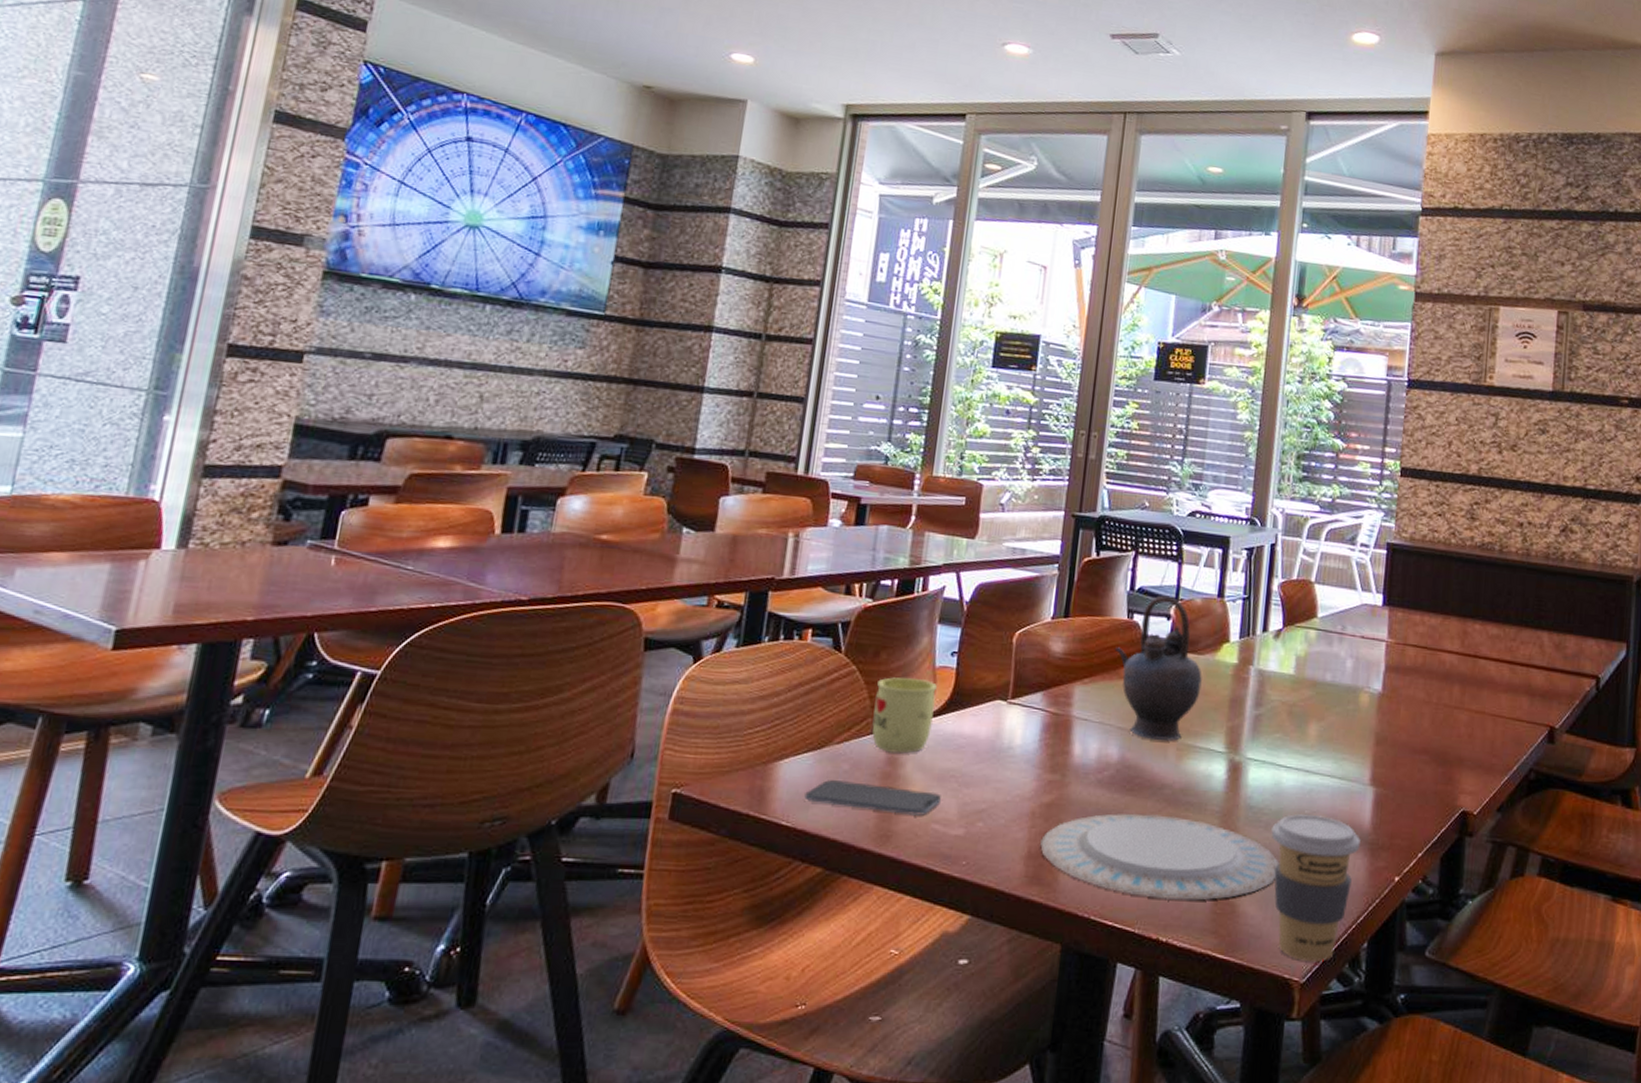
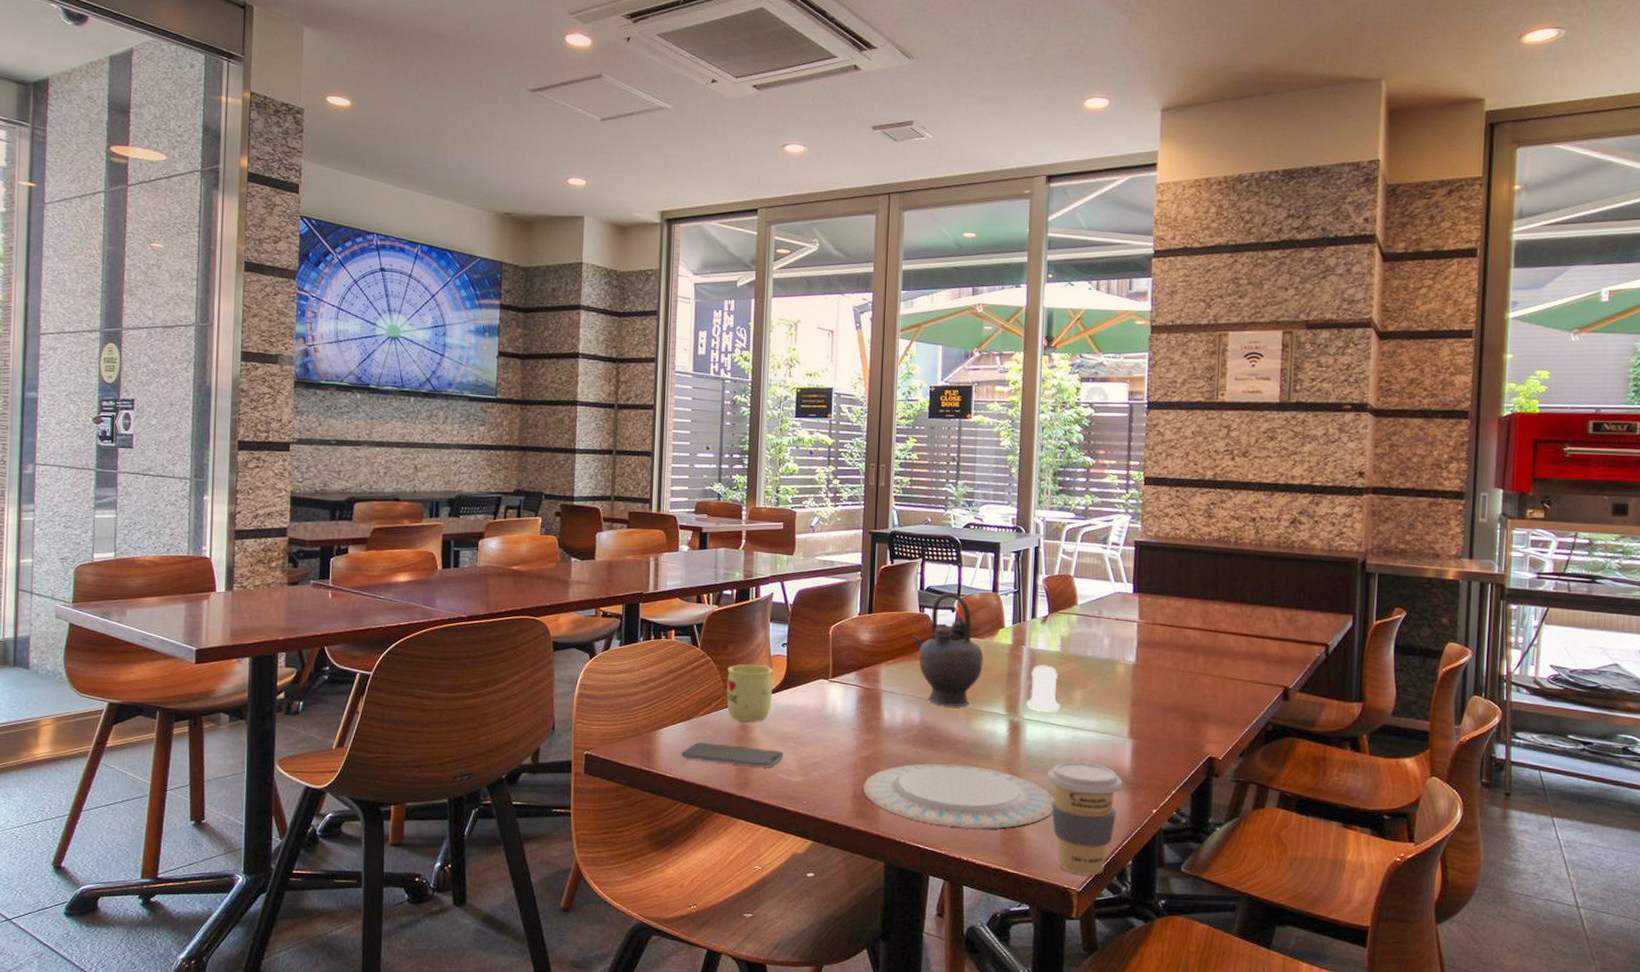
salt shaker: none [1250,690,1291,750] -> present [1026,665,1060,712]

